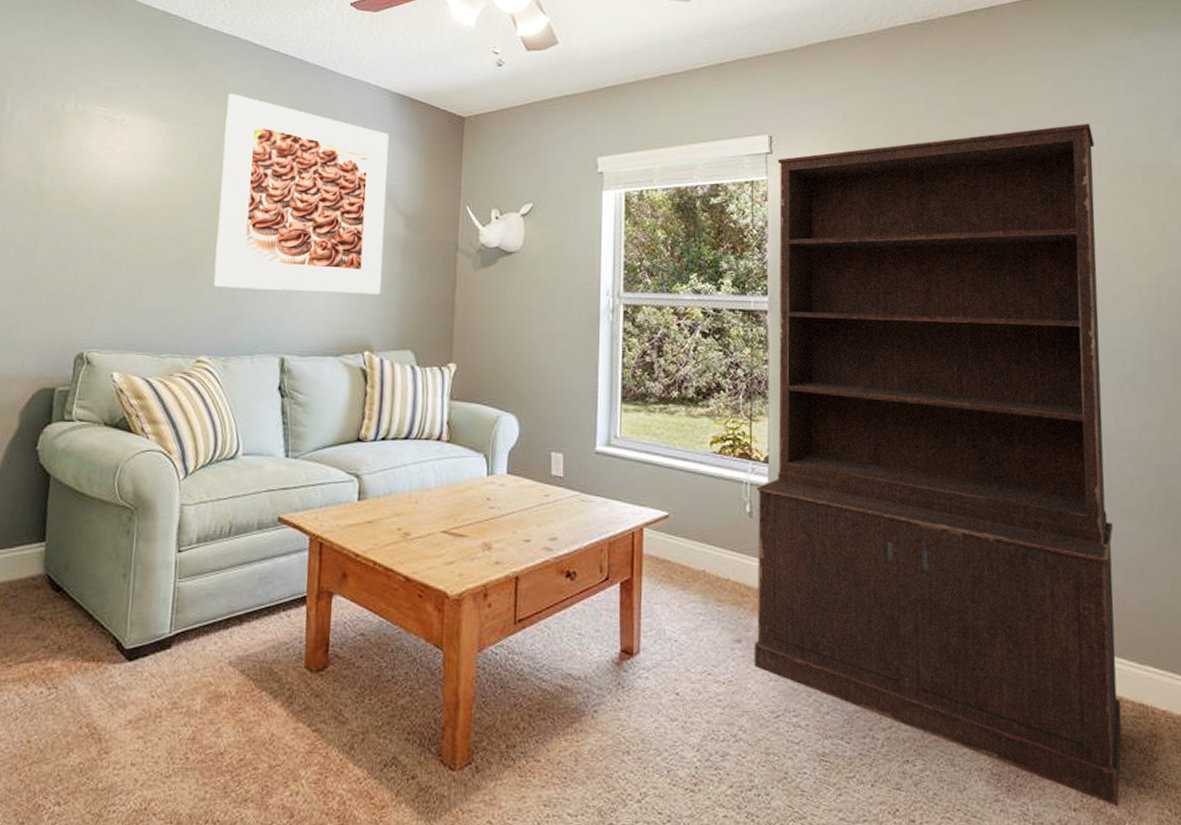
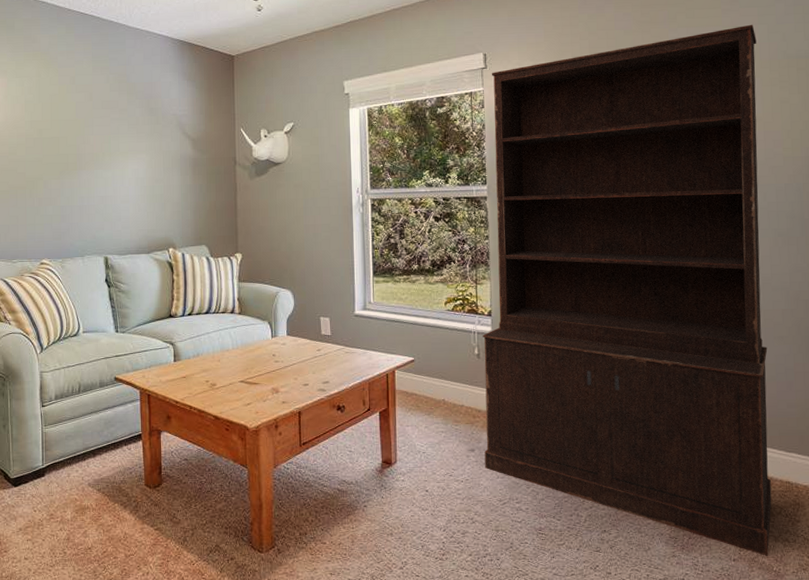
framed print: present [213,94,389,294] -> none [43,49,178,206]

